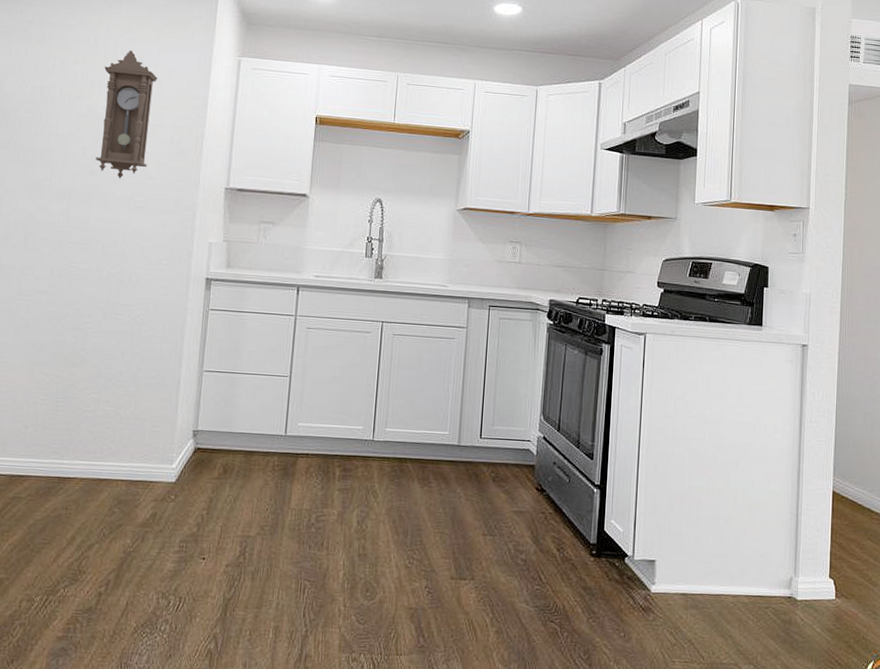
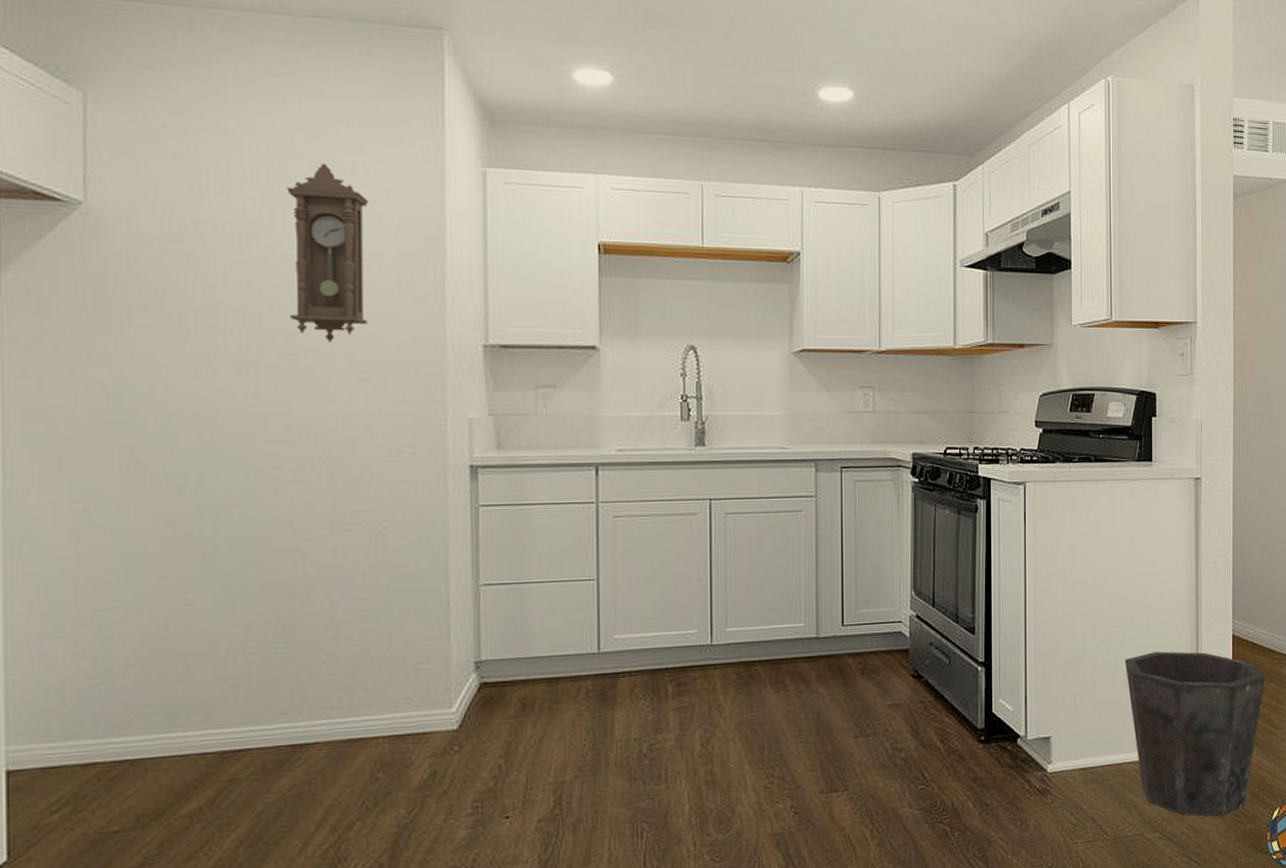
waste bin: none [728,497,864,660] -> present [1124,651,1266,817]

